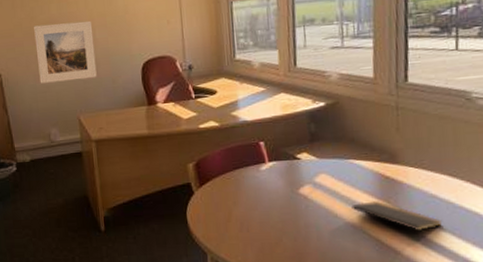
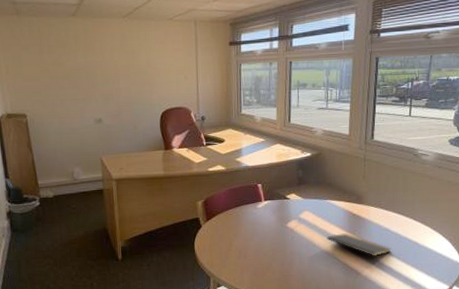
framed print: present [34,20,97,84] -> none [60,70,119,126]

